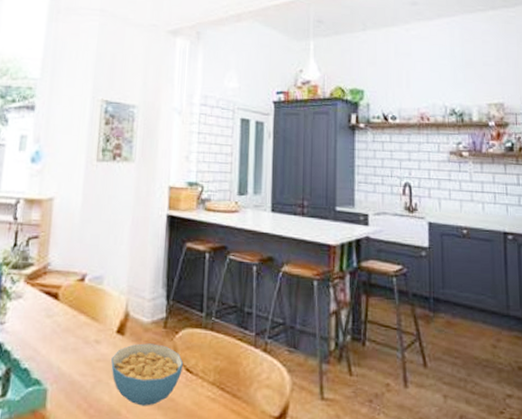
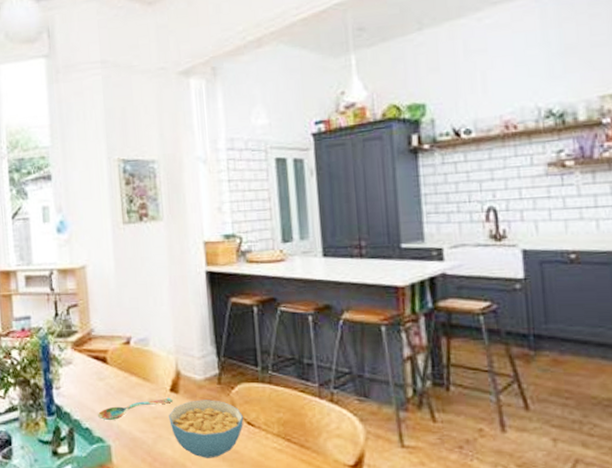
spoon: none [38,339,118,361] -> present [97,397,173,420]

